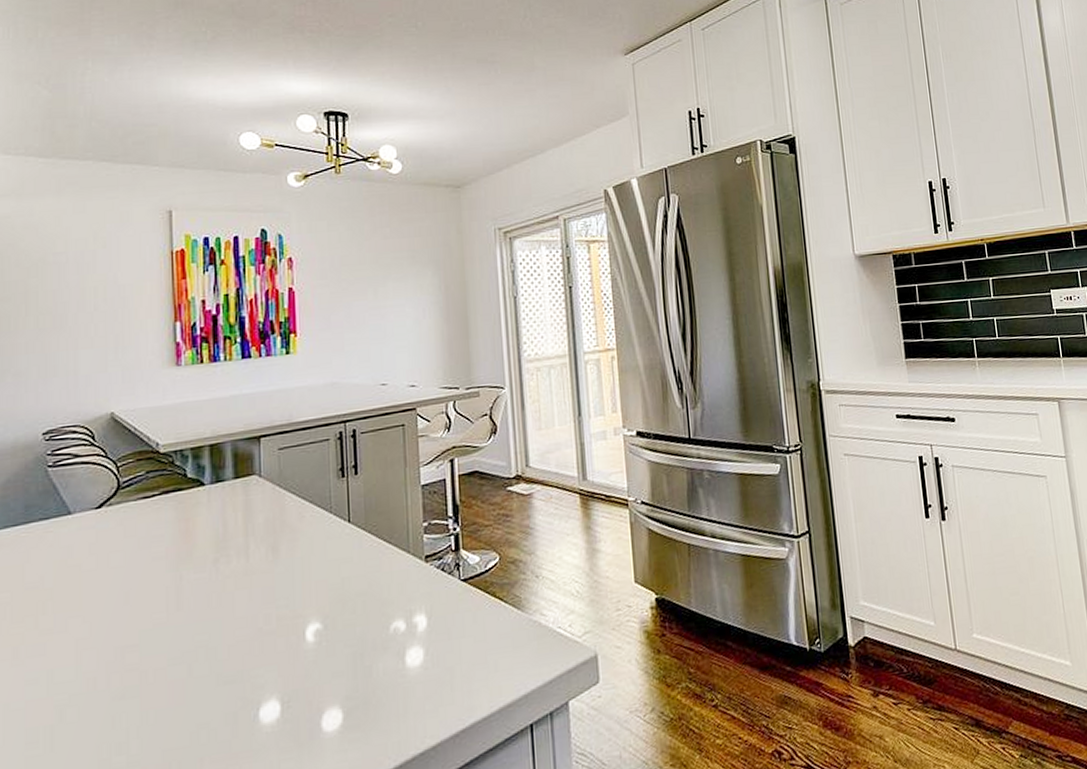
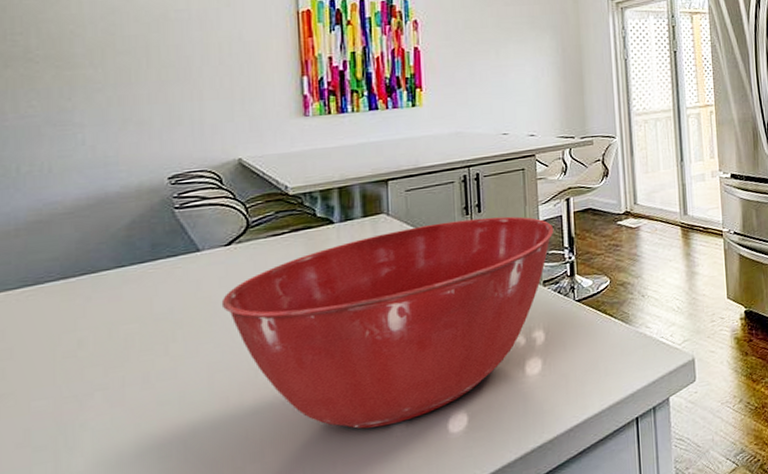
mixing bowl: none [91,479,437,722] -> present [221,216,554,429]

